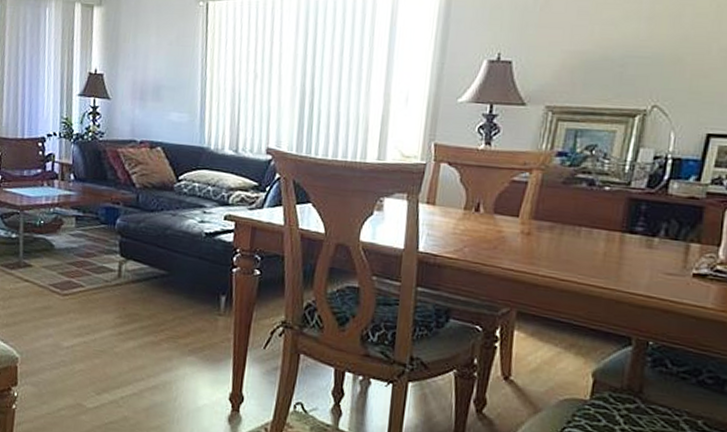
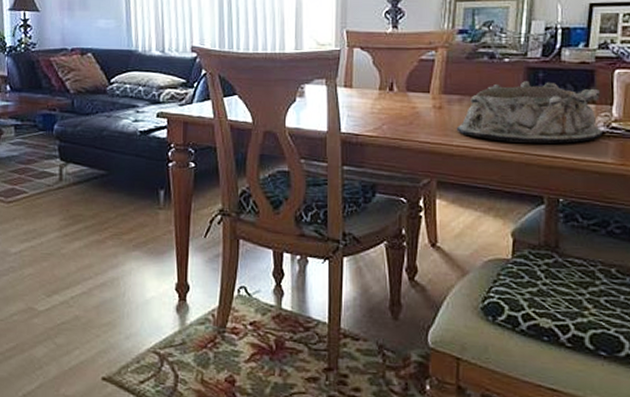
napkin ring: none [544,212,707,284] -> present [456,81,602,144]

